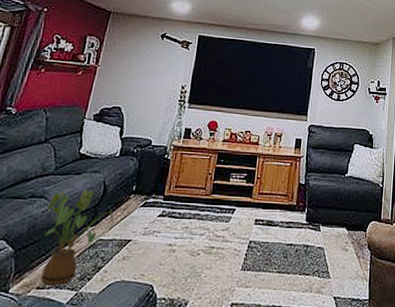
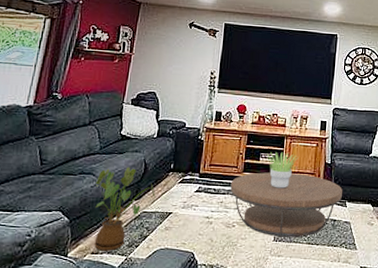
coffee table: none [196,194,316,266] -> present [230,172,342,237]
potted plant: none [237,171,271,212] -> present [266,151,299,189]

